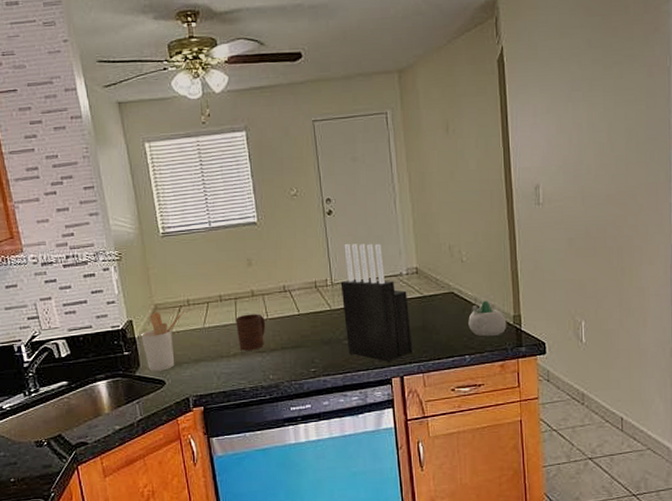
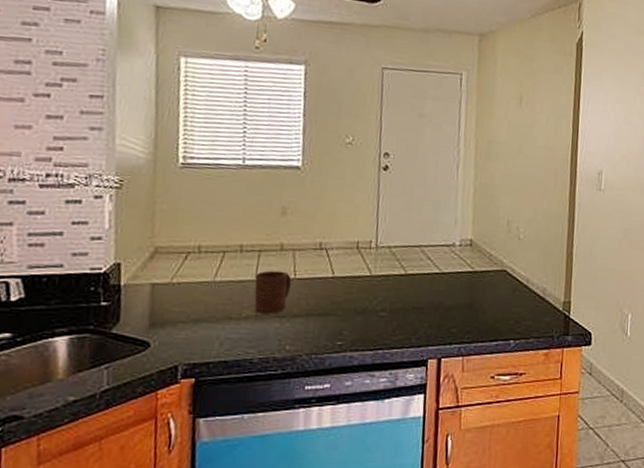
utensil holder: present [141,311,184,371] -> none [128,255,191,330]
knife block: present [340,243,413,362] -> none [383,204,458,341]
succulent planter: present [468,300,507,336] -> none [517,282,556,321]

